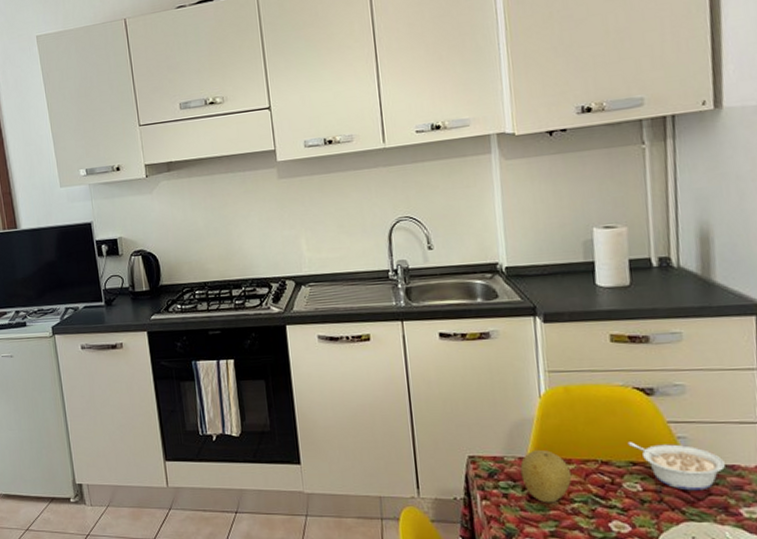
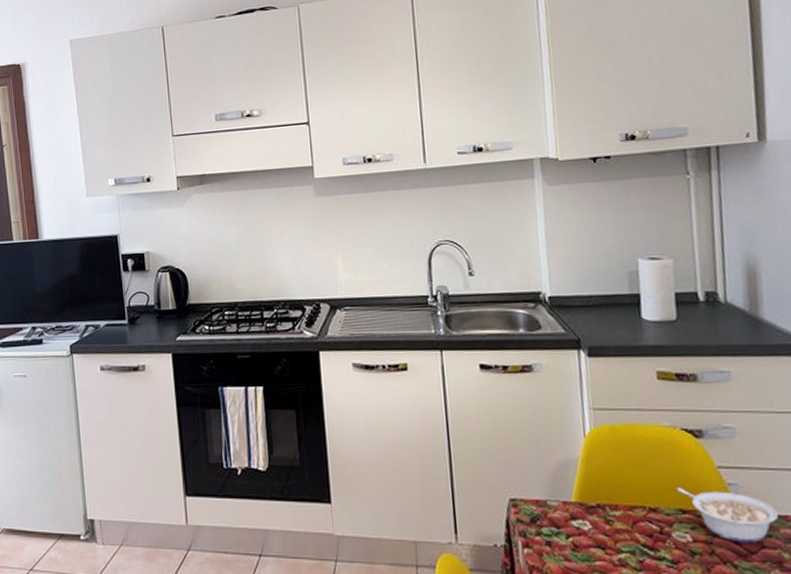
fruit: present [520,450,572,503] -> none [564,495,619,553]

